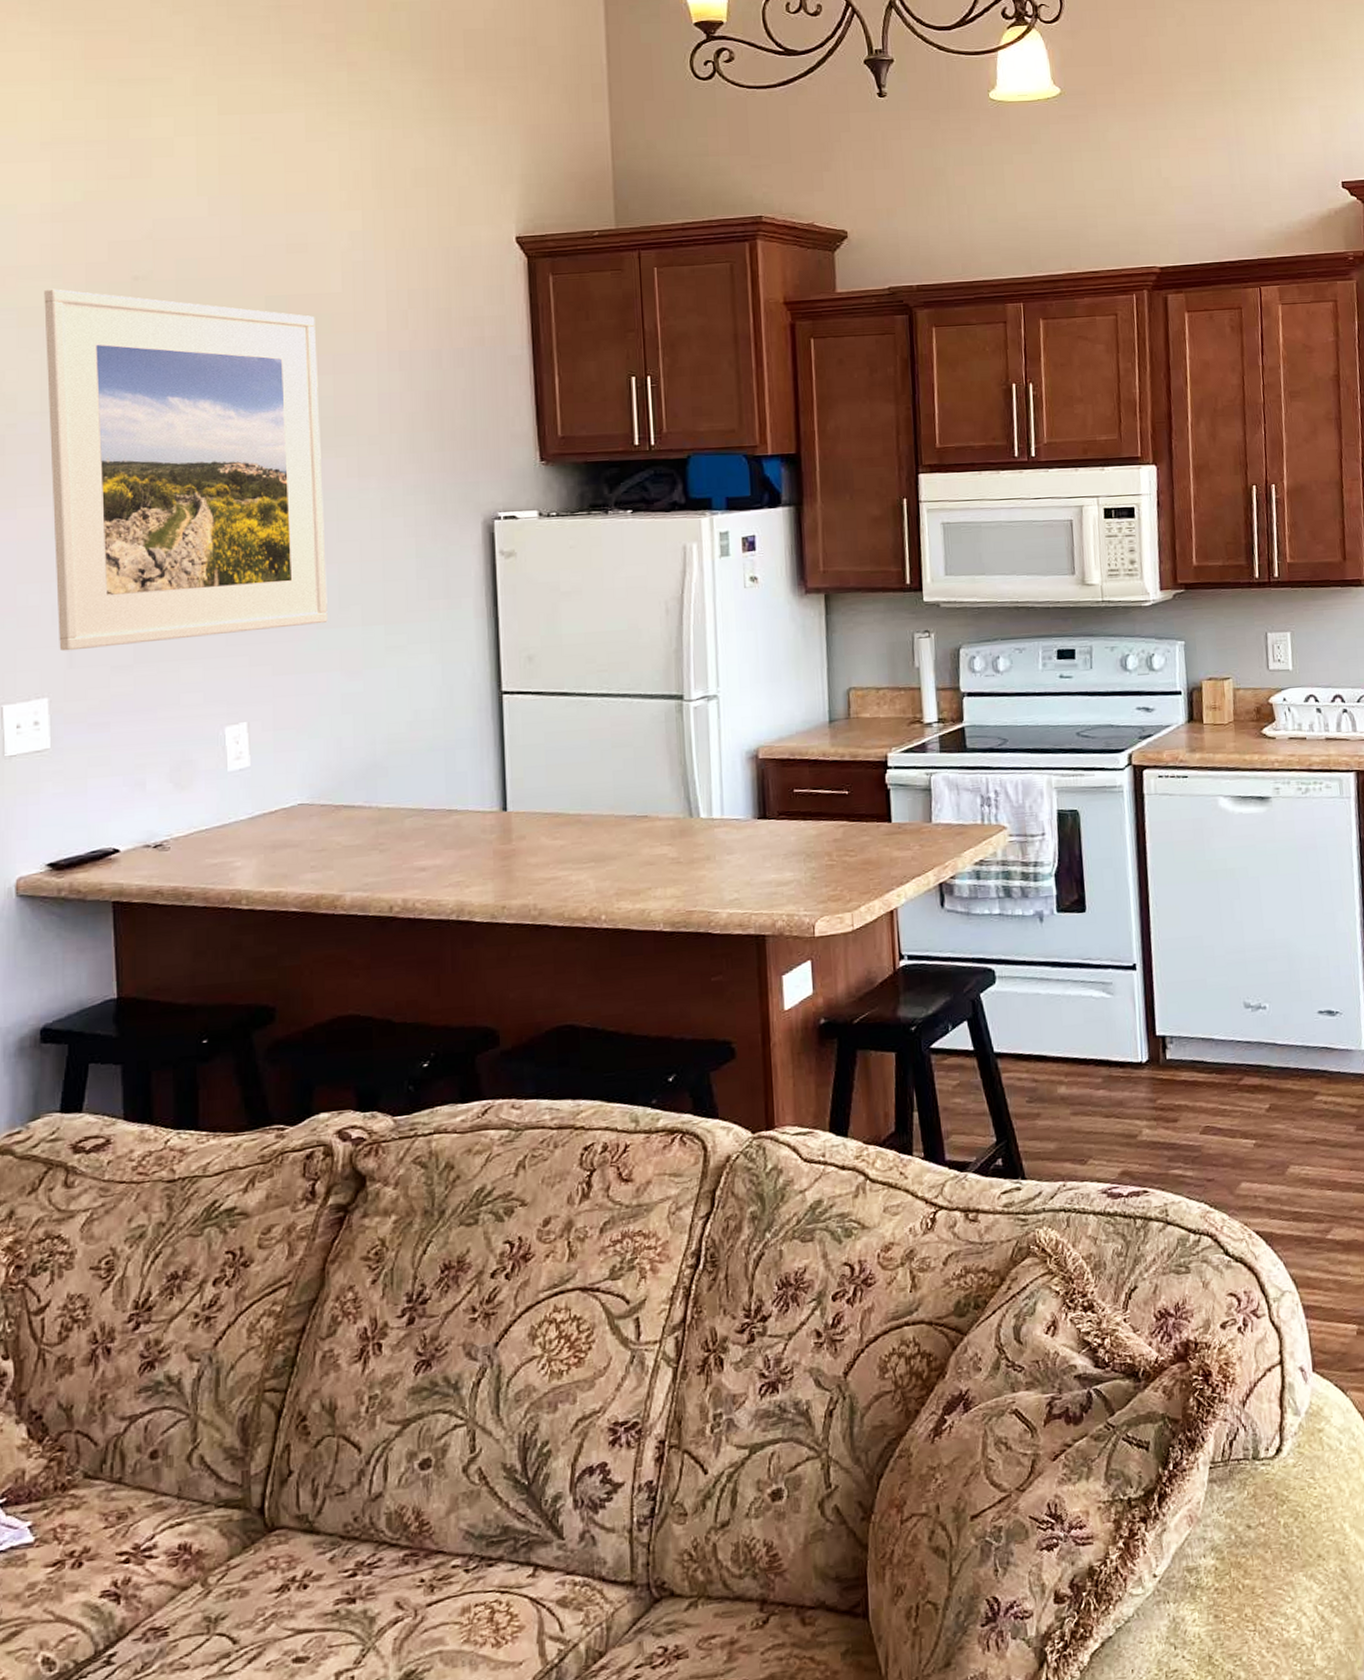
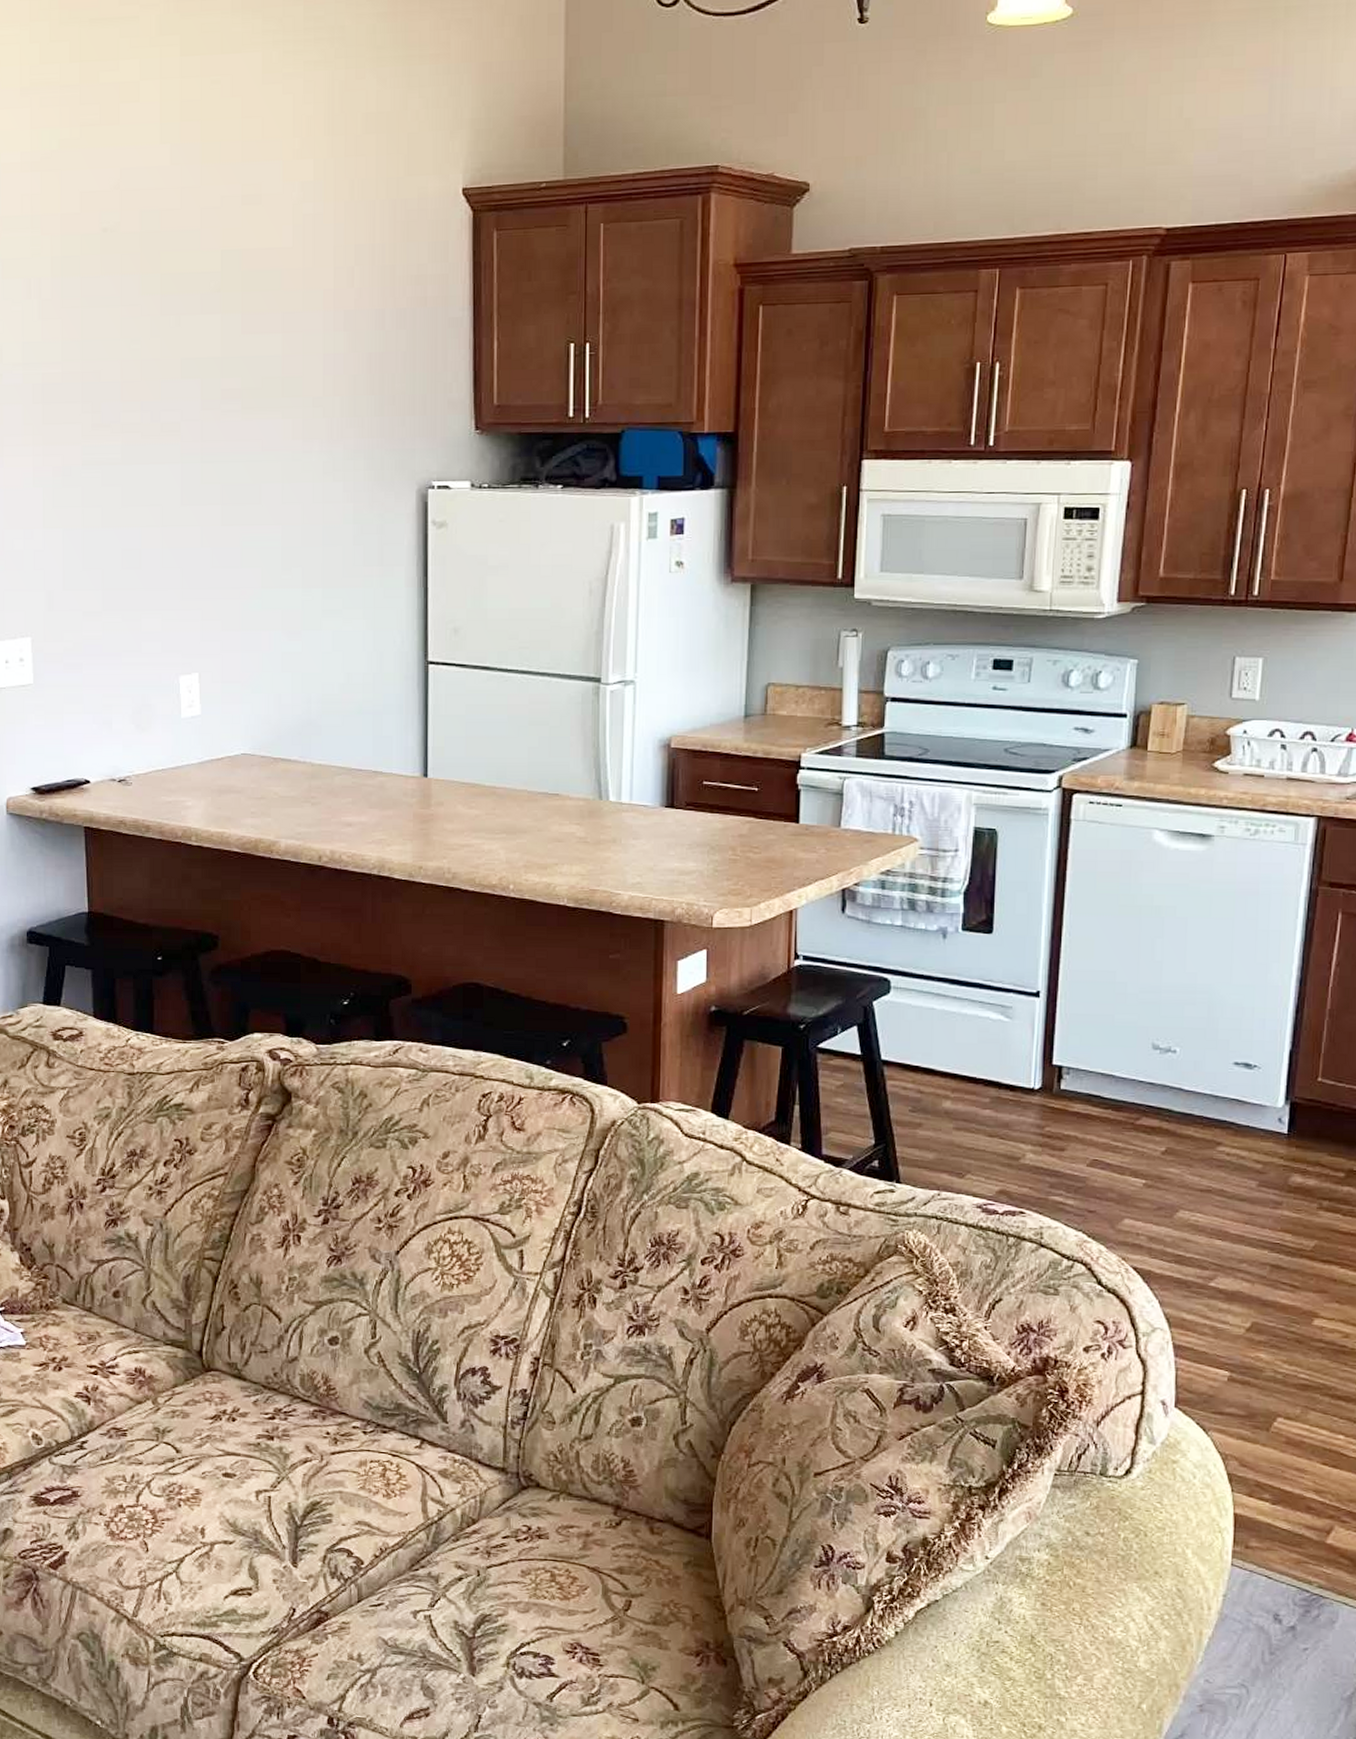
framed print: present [44,289,328,651] -> none [25,240,271,595]

